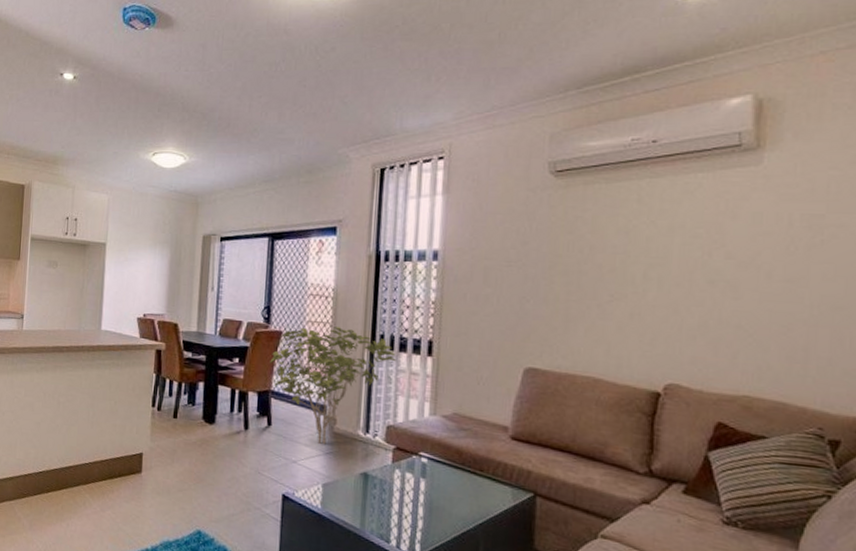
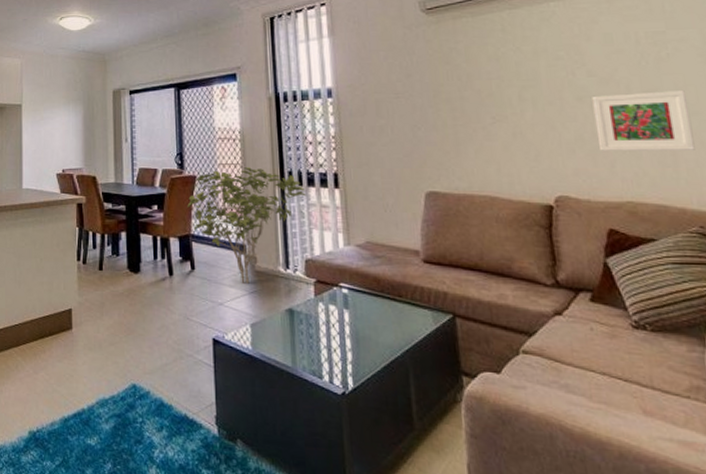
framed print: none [723,280,834,348] -> present [592,91,695,151]

